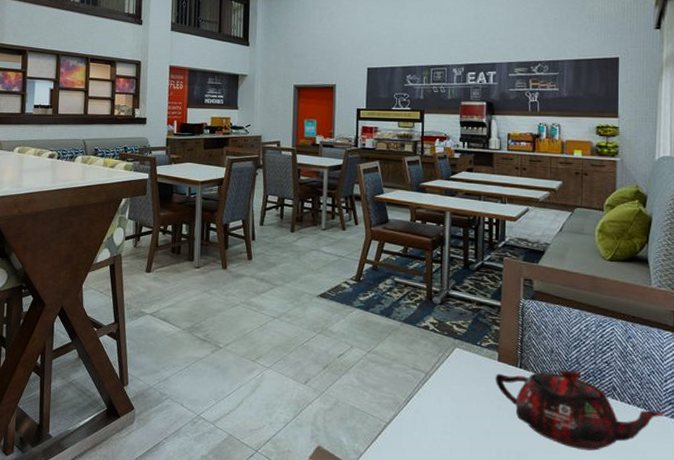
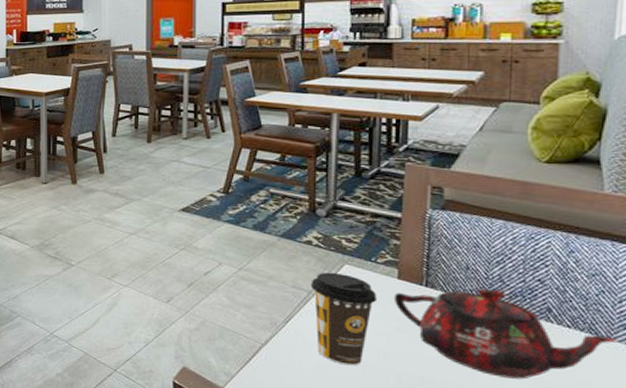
coffee cup: none [427,355,482,442] -> present [310,272,378,366]

